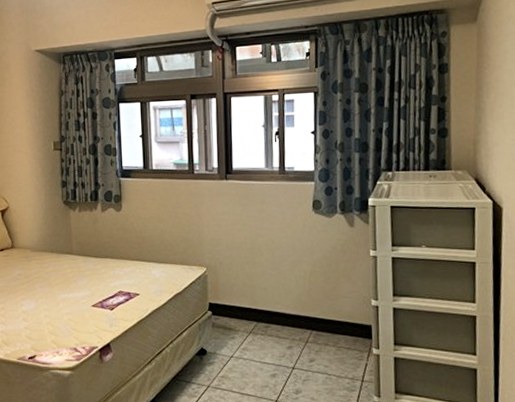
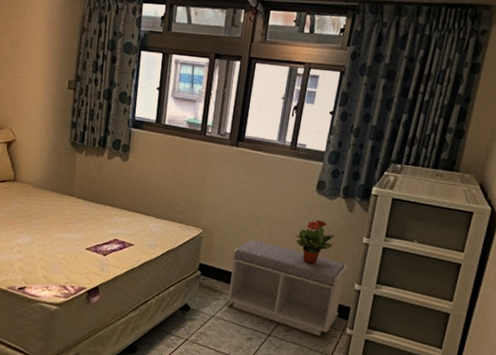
bench: none [240,270,361,362] -> present [226,239,348,337]
potted plant: none [300,239,342,287] -> present [295,219,336,265]

